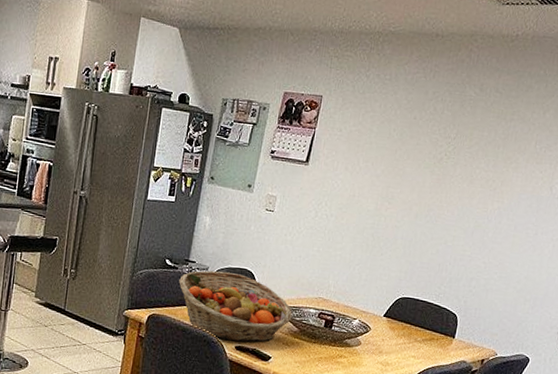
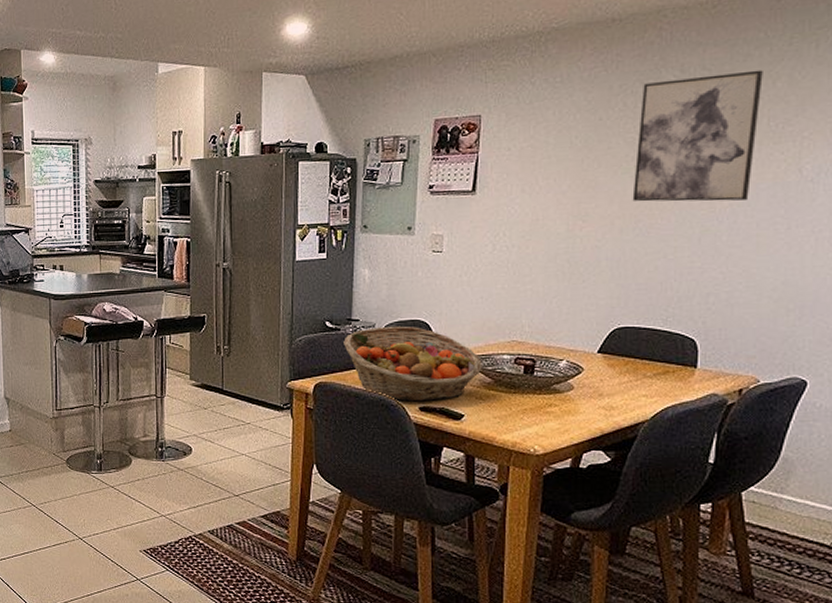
wall art: none [428,94,538,206] -> present [632,69,763,202]

